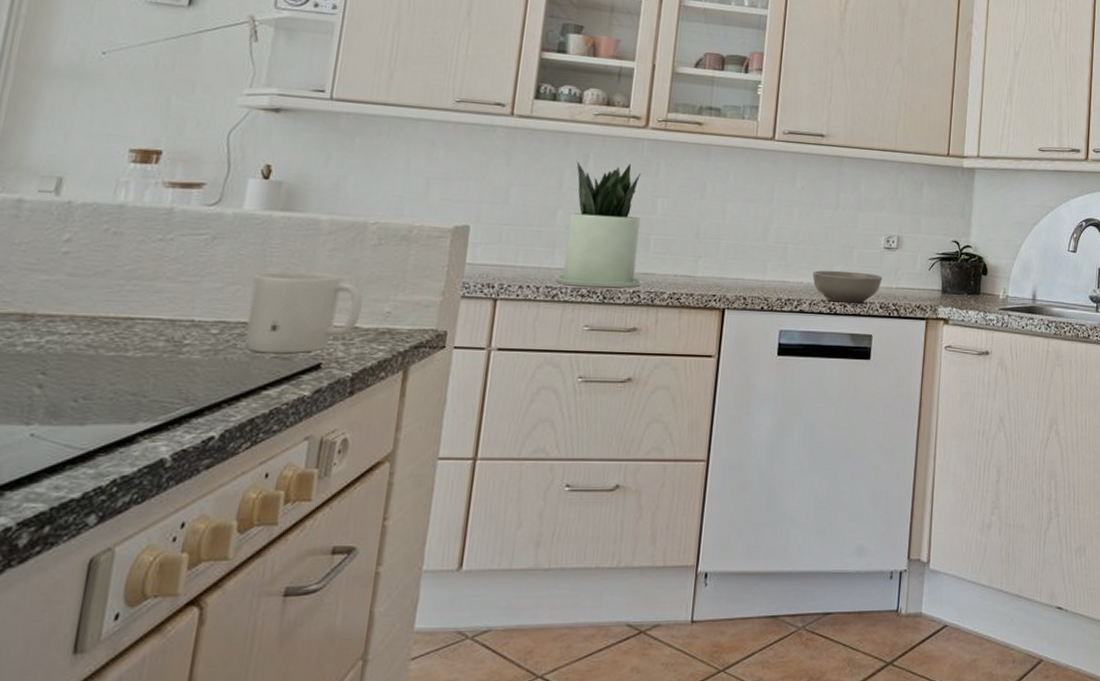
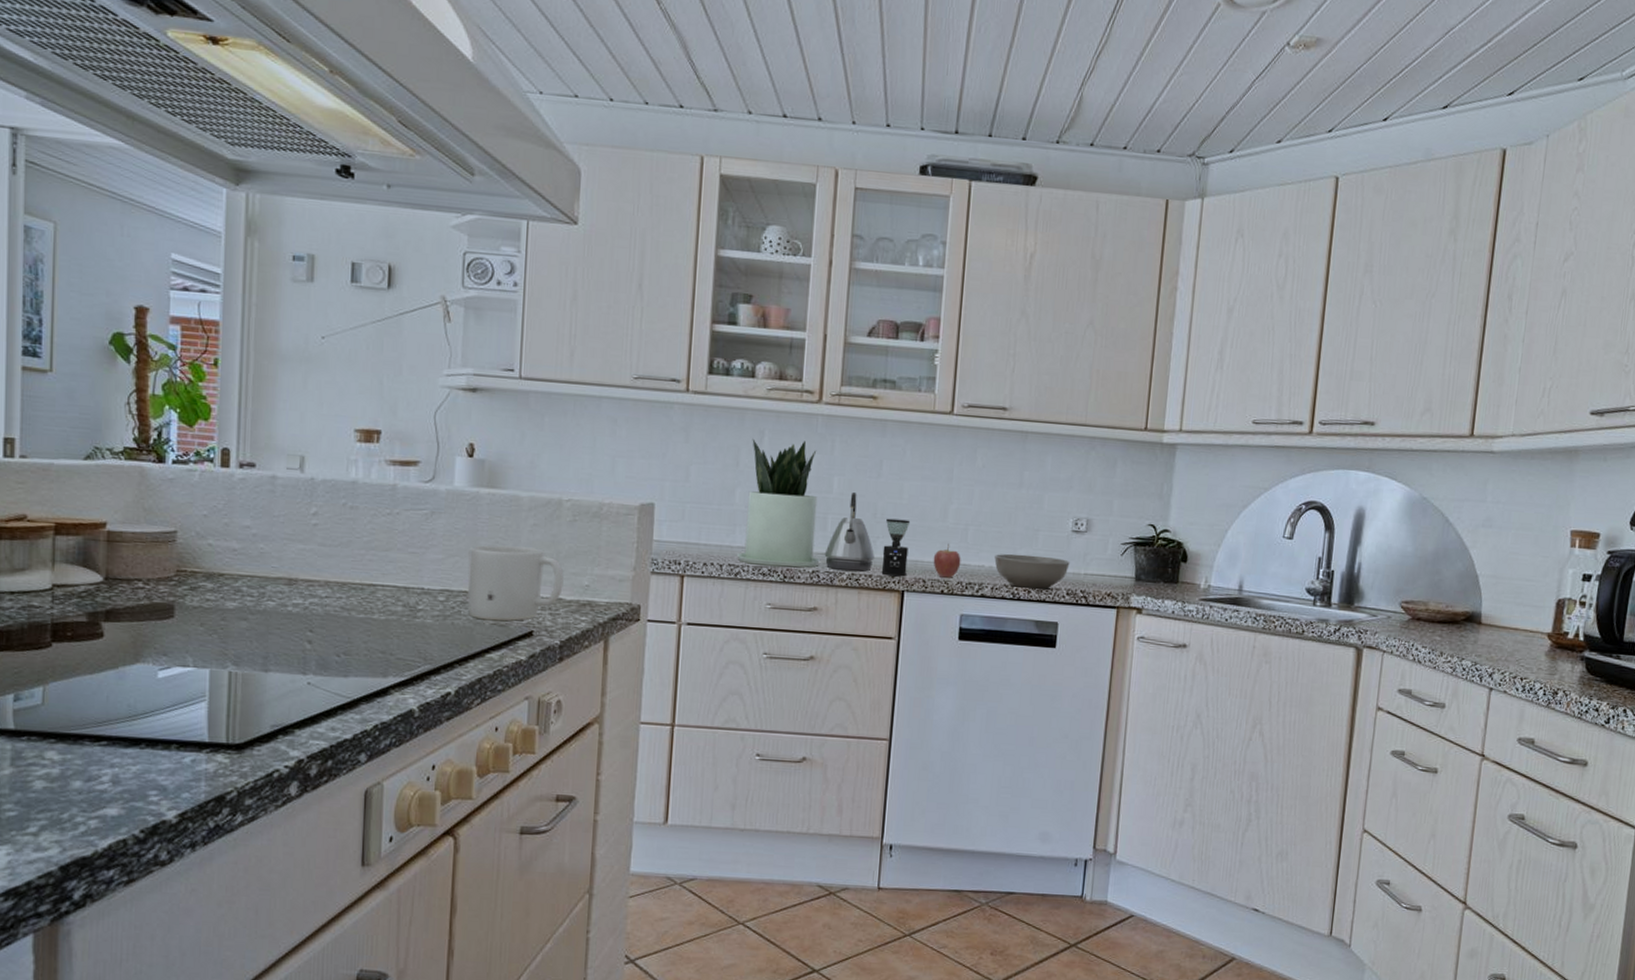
kettle: none [646,212,696,292] -> present [824,491,874,573]
coffee grinder: none [702,238,732,295] -> present [881,518,911,577]
fruit: none [753,261,781,295] -> present [933,543,961,578]

